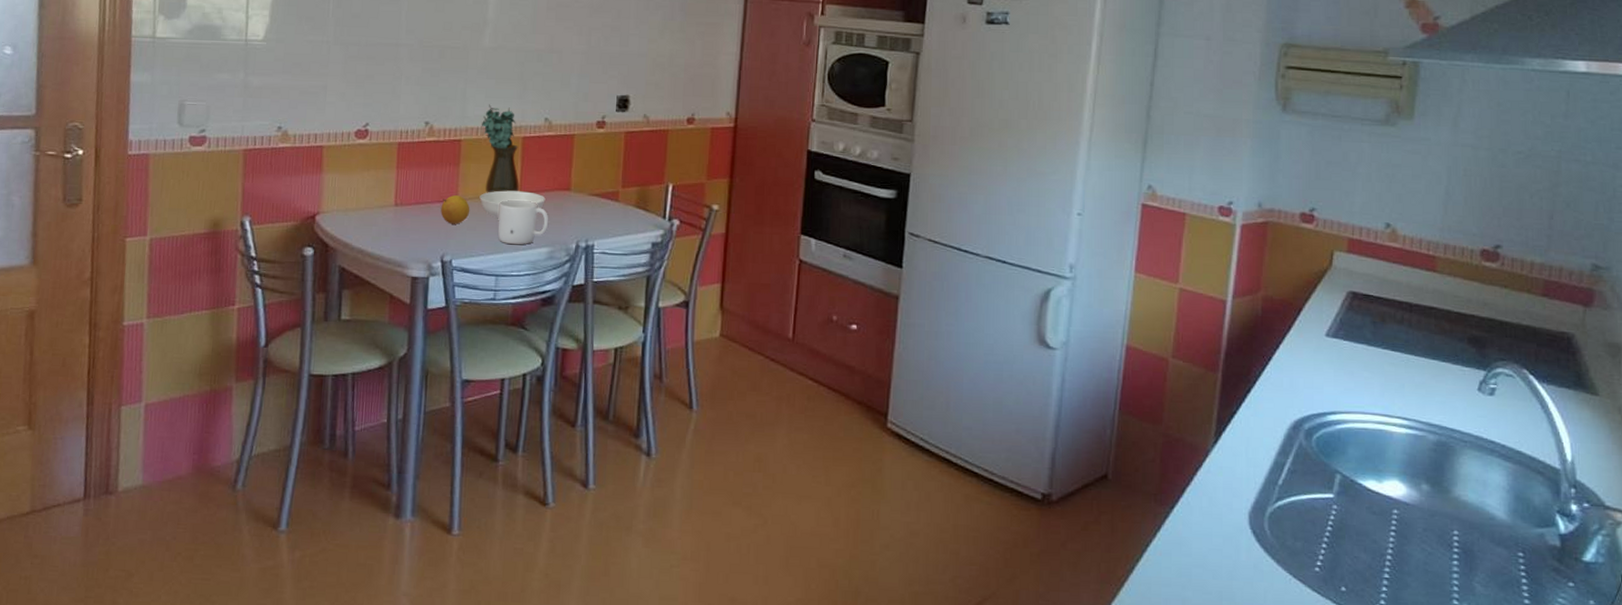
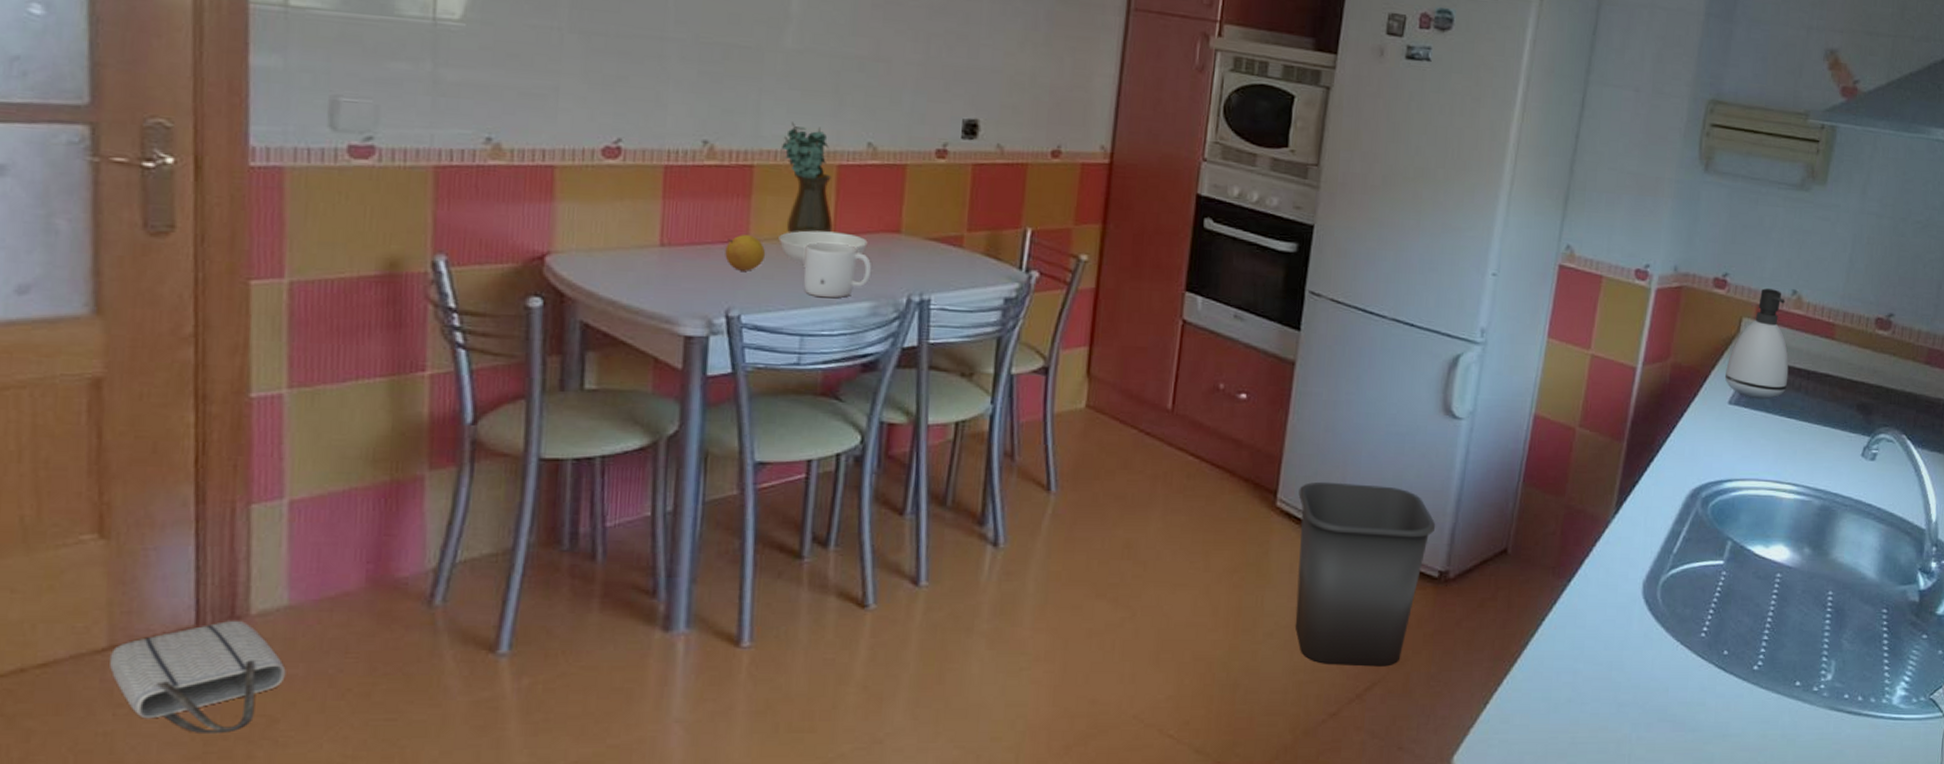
tote bag: none [30,495,139,583] -> present [109,621,286,735]
waste bin: none [907,405,1037,583] -> present [1295,481,1436,667]
soap dispenser: none [1319,222,1389,332] -> present [1724,288,1789,400]

